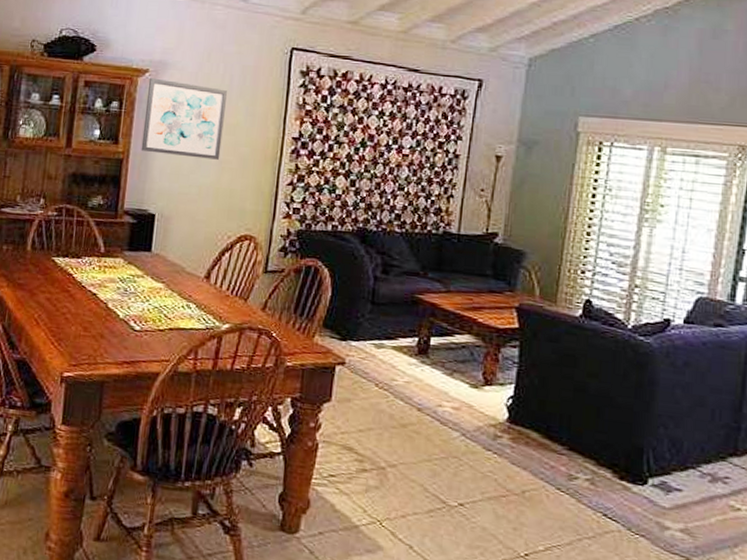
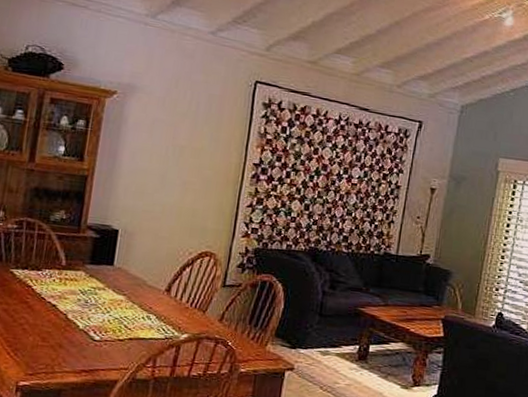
wall art: present [141,78,227,160] -> none [106,99,193,181]

